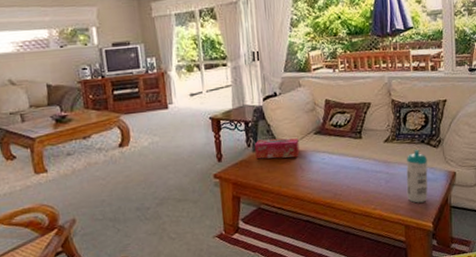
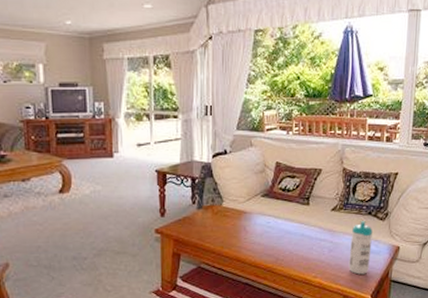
tissue box: present [254,138,300,159] -> none [199,197,245,219]

